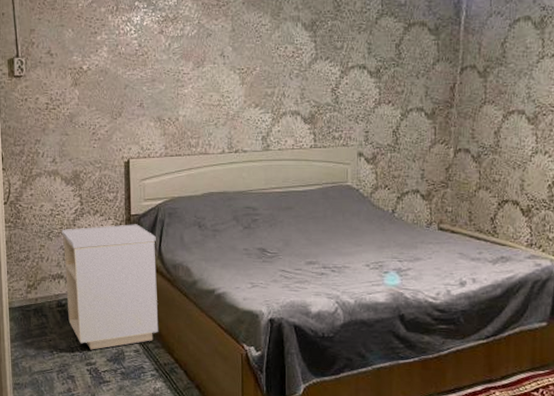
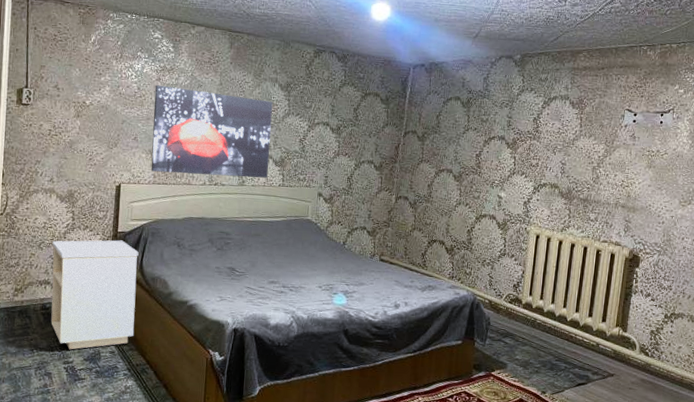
wall art: none [158,38,296,142] -> present [151,85,273,178]

